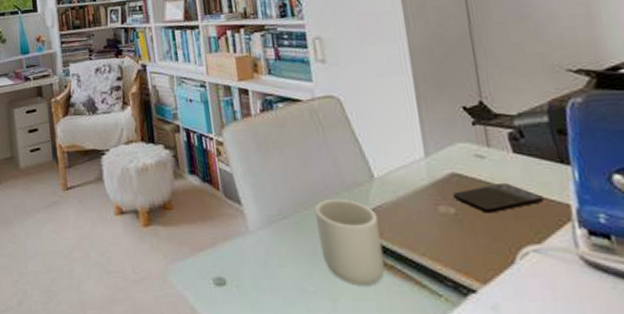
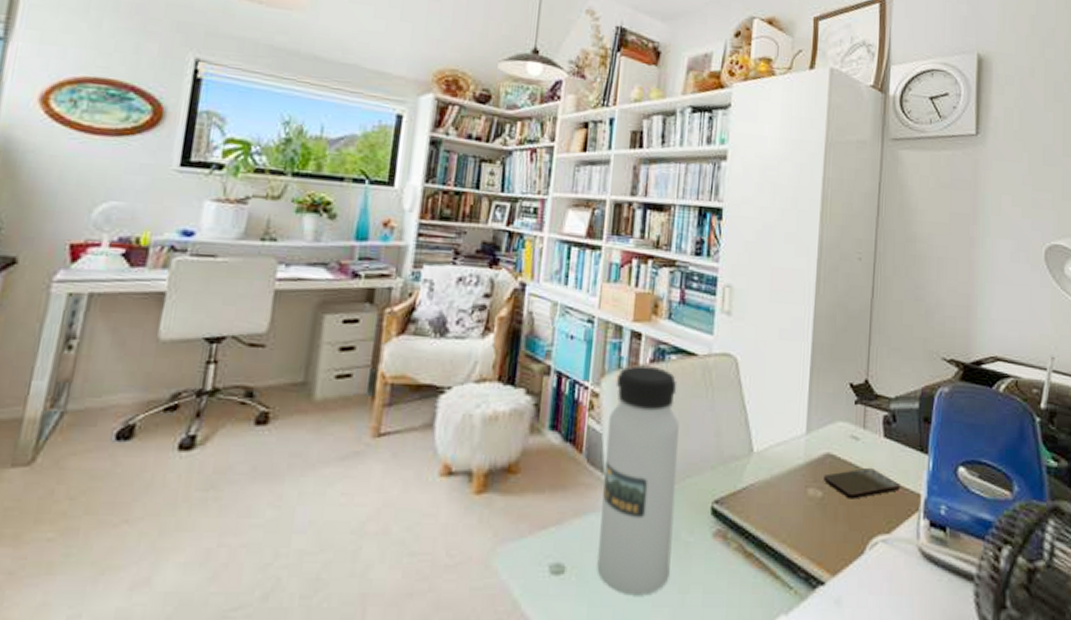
water bottle: none [234,114,318,301] -> present [596,365,679,594]
mug: present [315,198,385,286] -> none [681,472,748,576]

